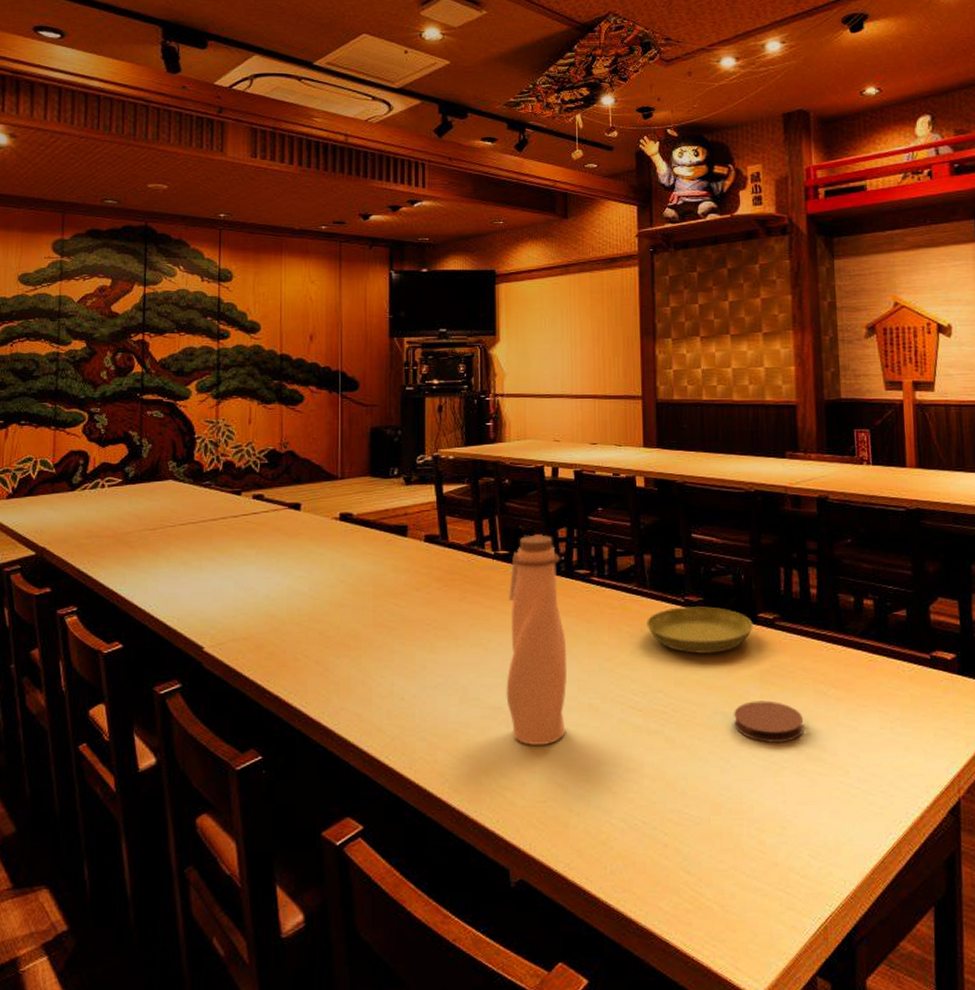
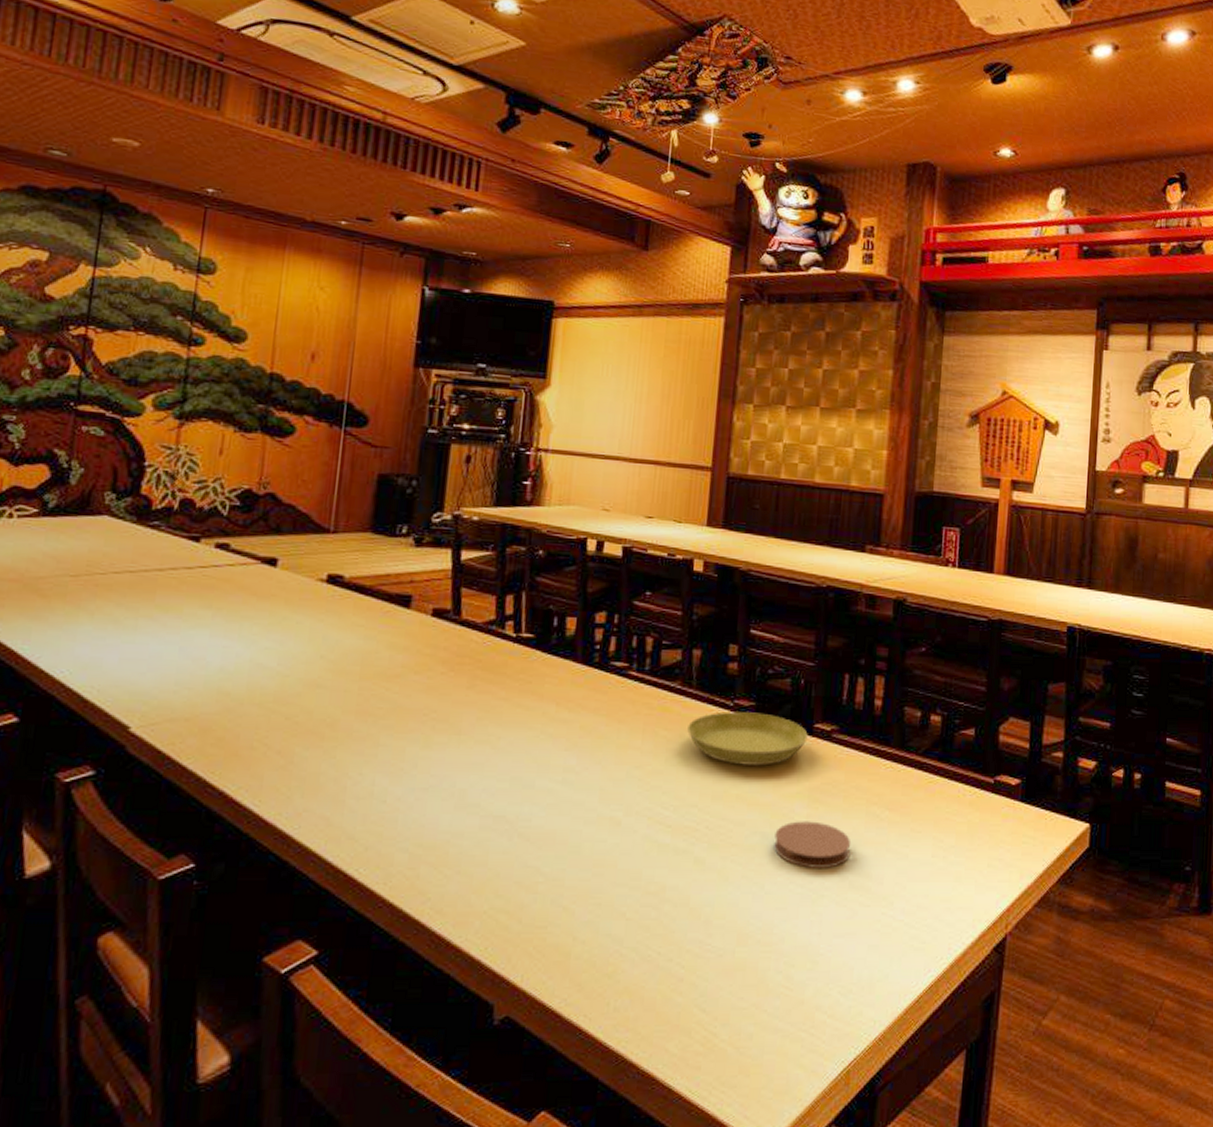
water bottle: present [506,535,568,745] -> none [511,618,595,862]

